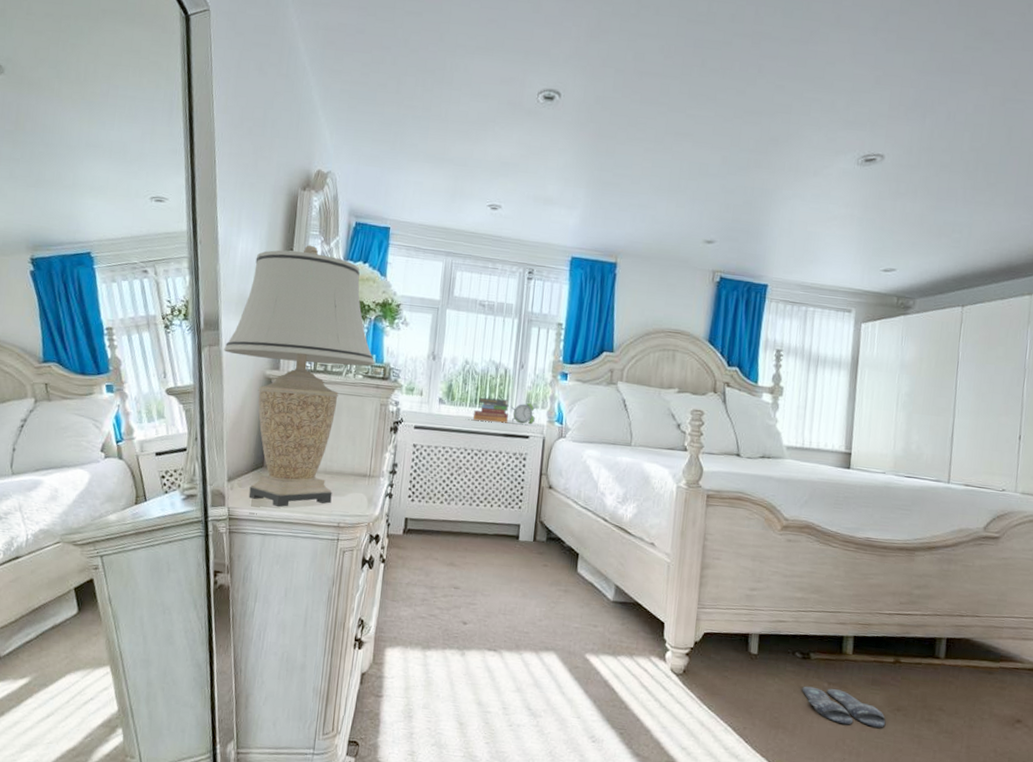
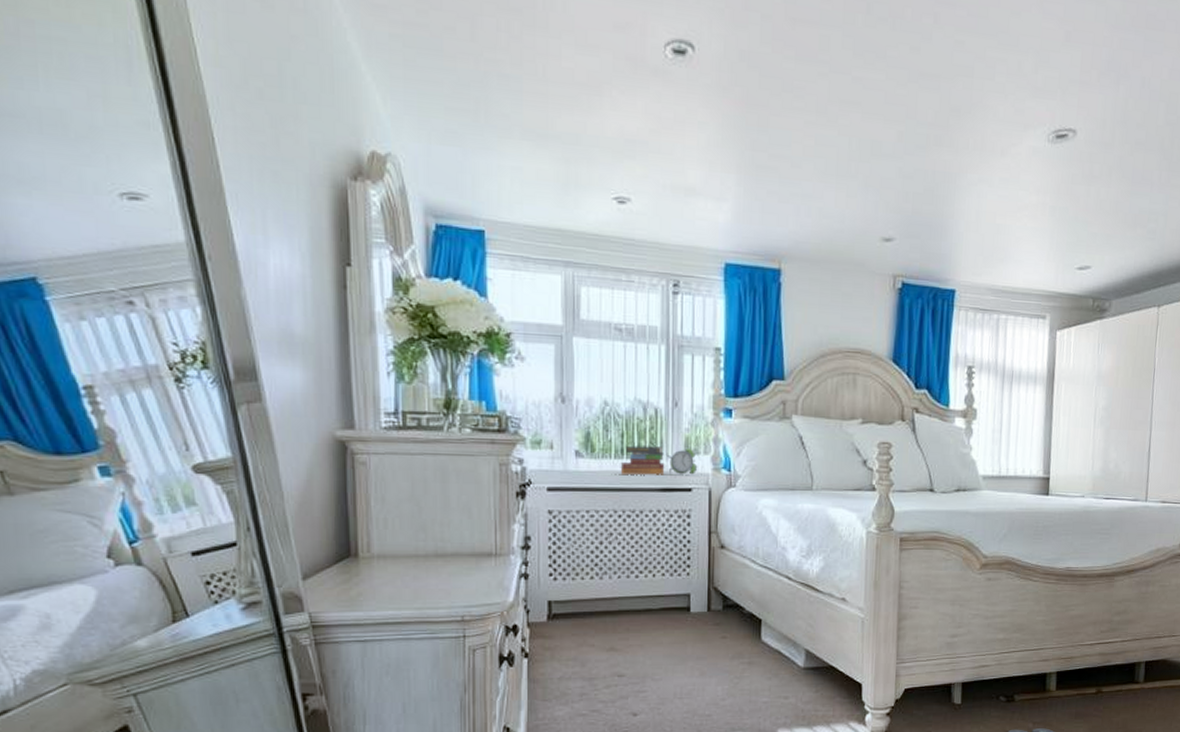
table lamp: present [224,245,375,508] -> none [270,257,485,606]

